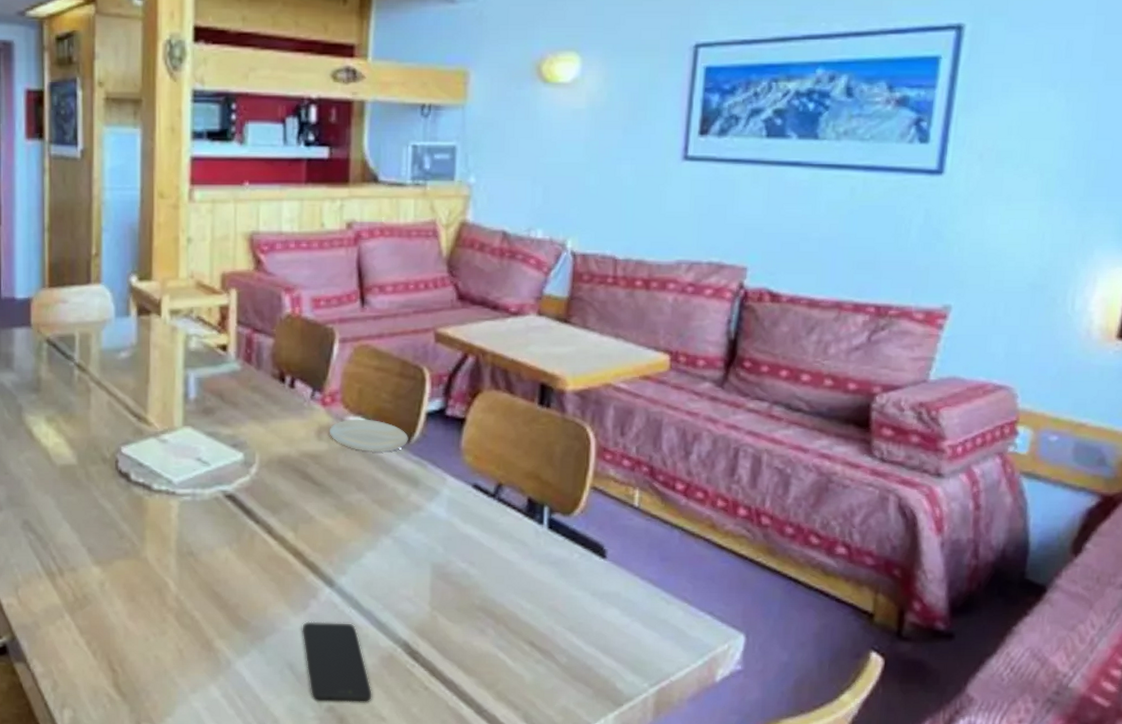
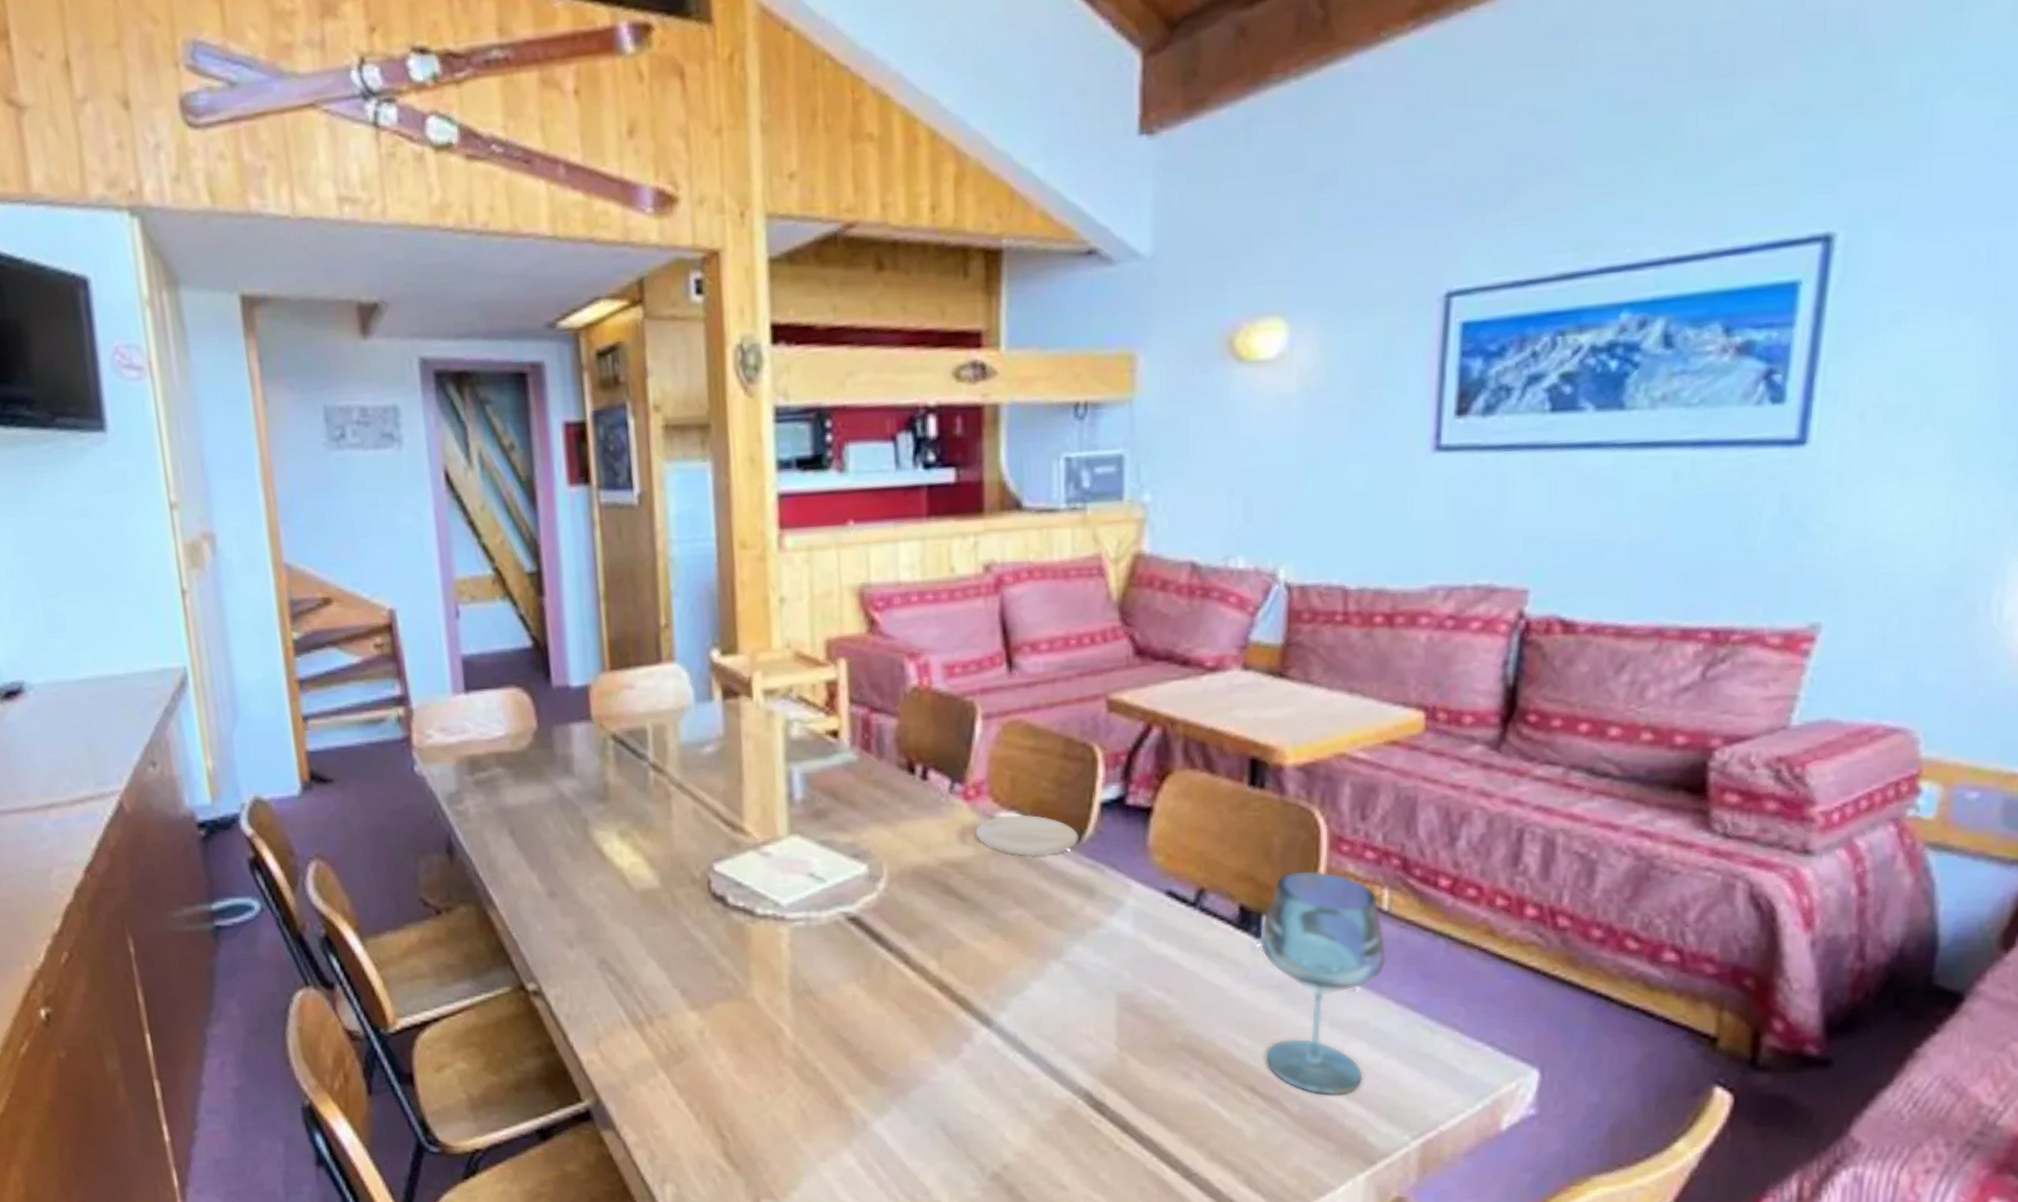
smartphone: present [302,621,372,702] -> none [954,1069,1048,1168]
wine glass: none [542,473,636,651] -> present [1260,870,1386,1096]

